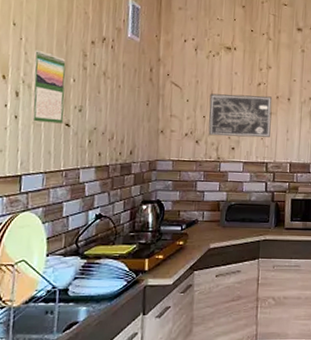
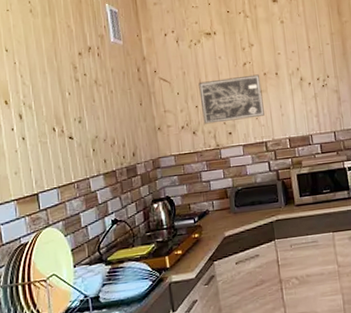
calendar: present [31,49,66,124] -> none [28,70,67,141]

